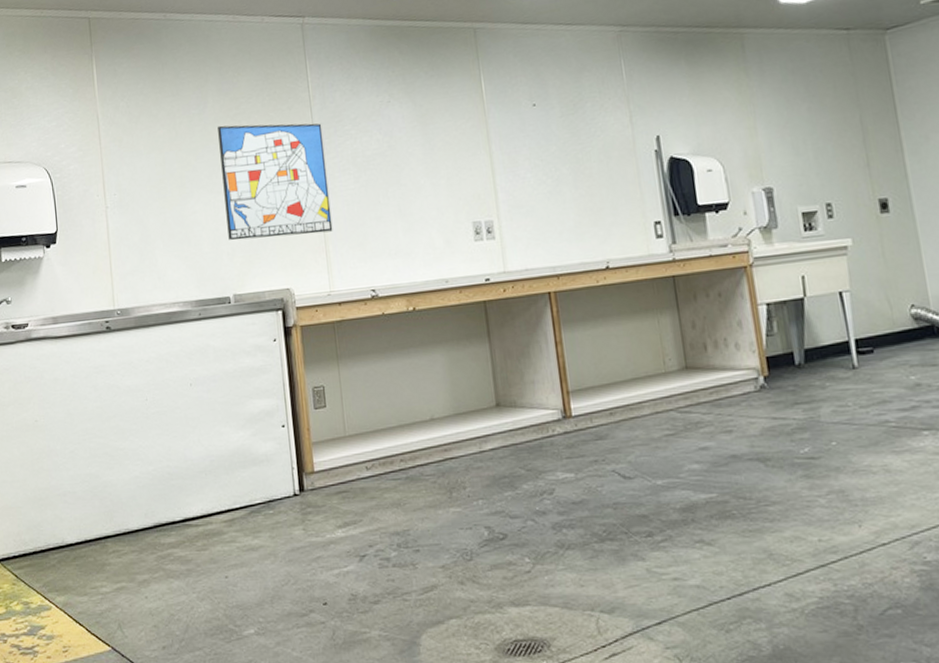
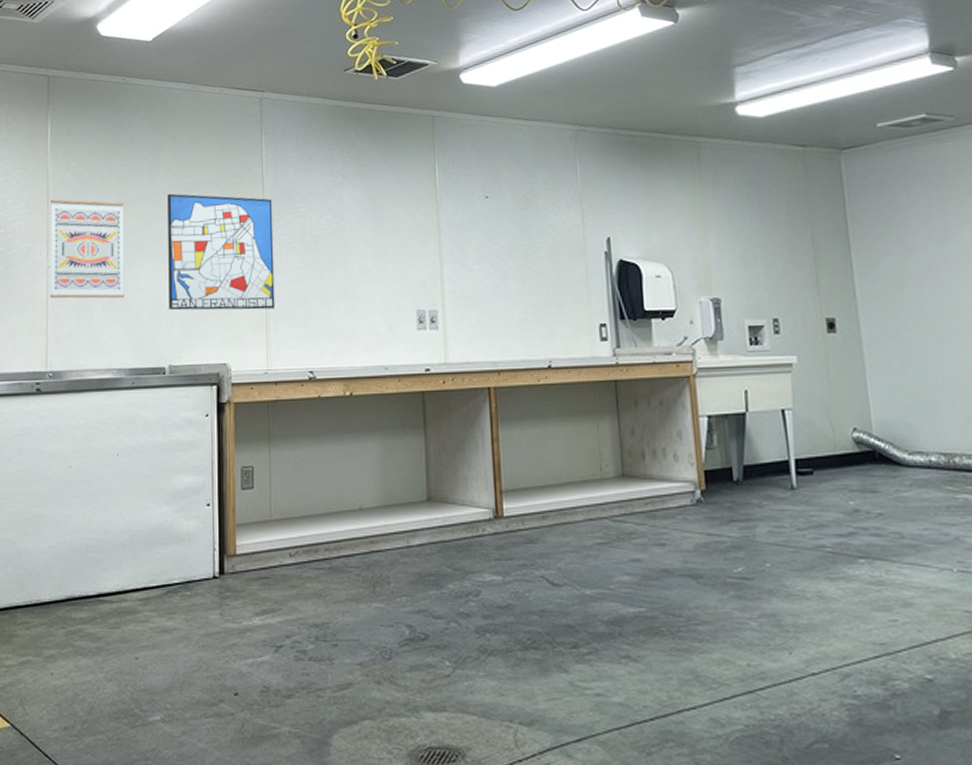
wall art: none [103,138,185,238] -> present [50,199,125,299]

